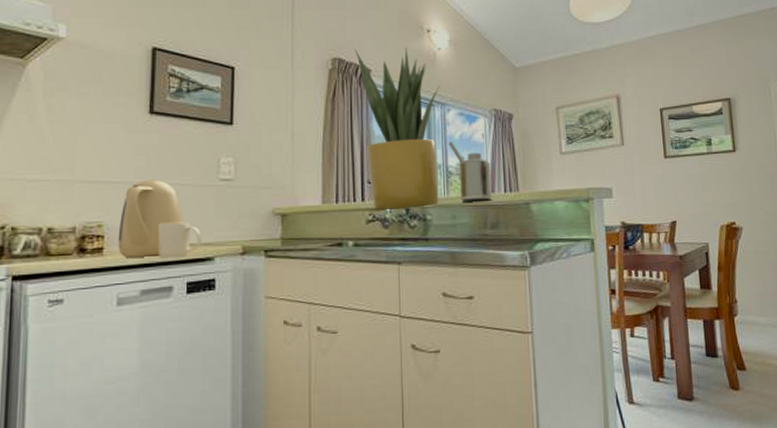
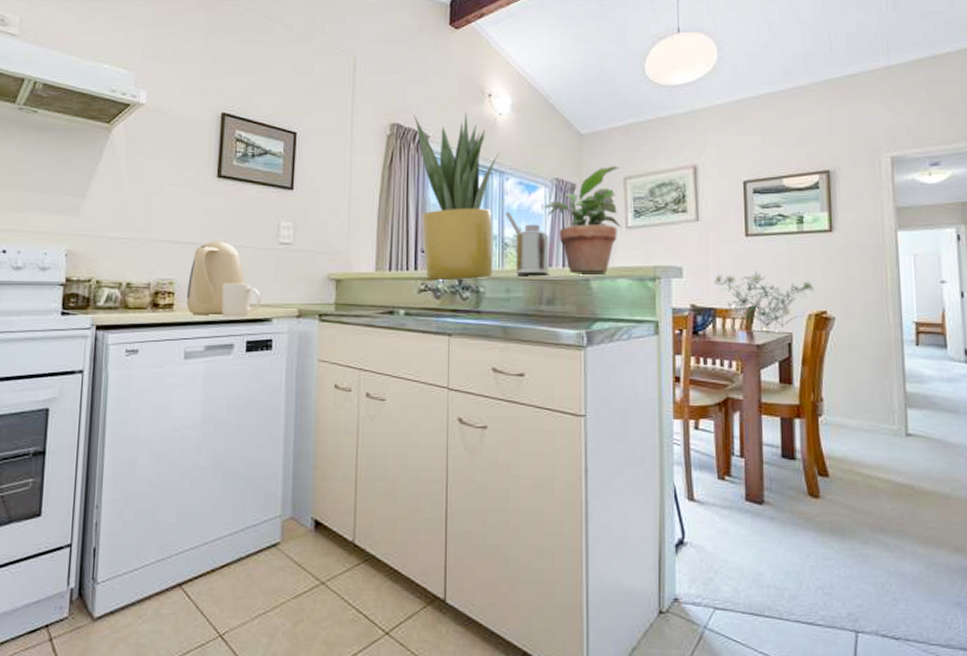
potted plant: none [484,97,556,199] -> present [543,166,621,275]
flower bouquet: none [640,189,724,244] -> present [714,271,815,332]

